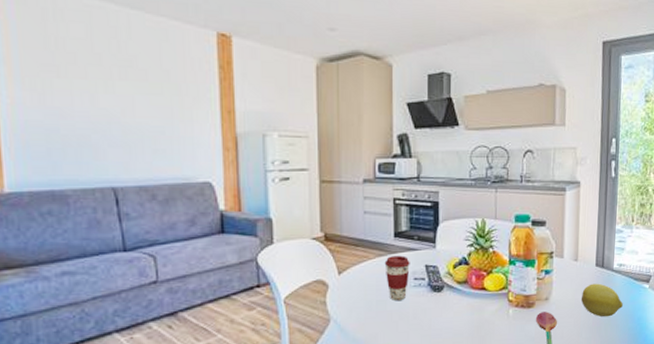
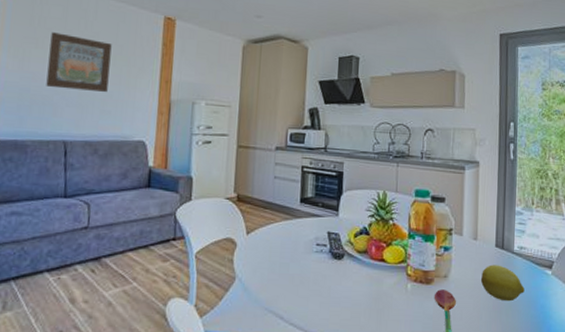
wall art: none [75,57,158,127] -> present [46,32,112,92]
coffee cup: present [384,255,410,301] -> none [290,220,314,266]

